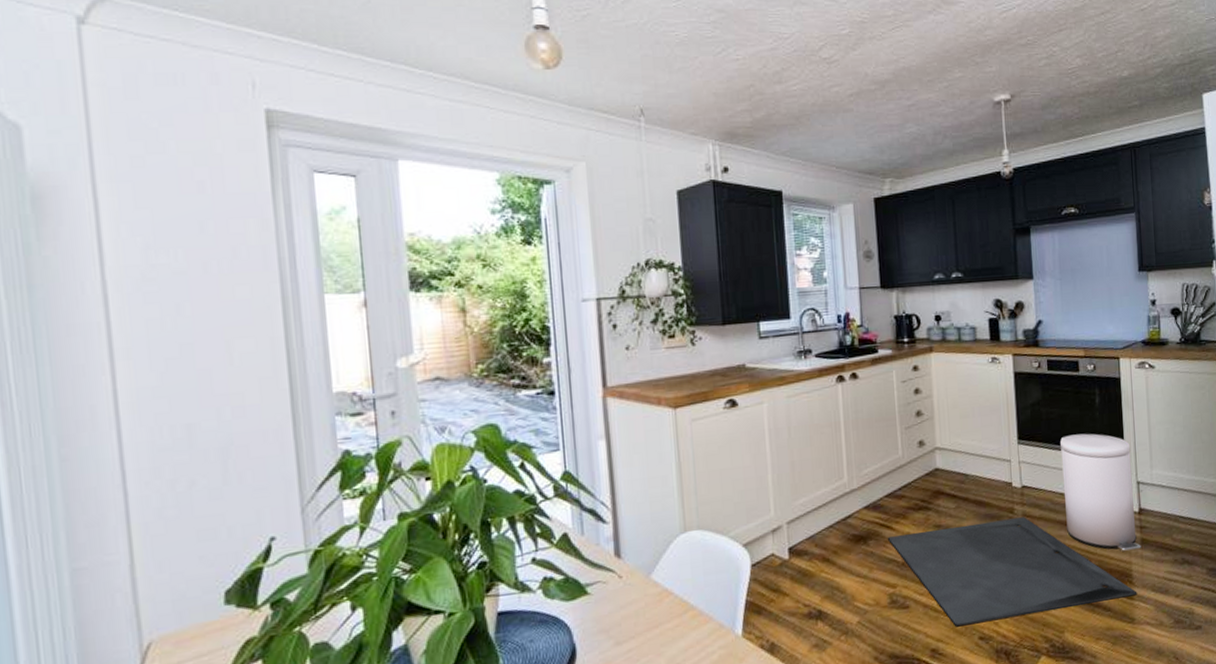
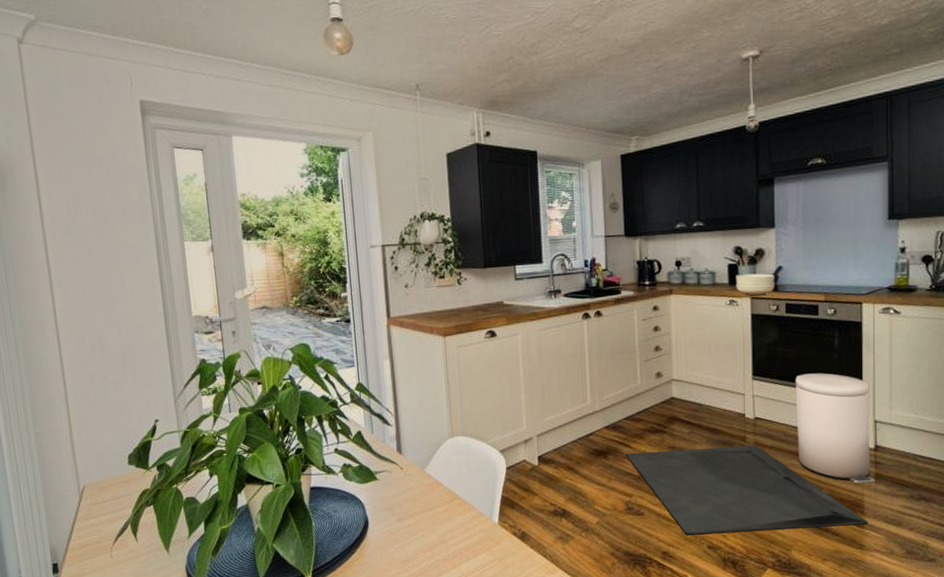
bowl: none [996,328,1036,353] -> present [735,273,775,296]

